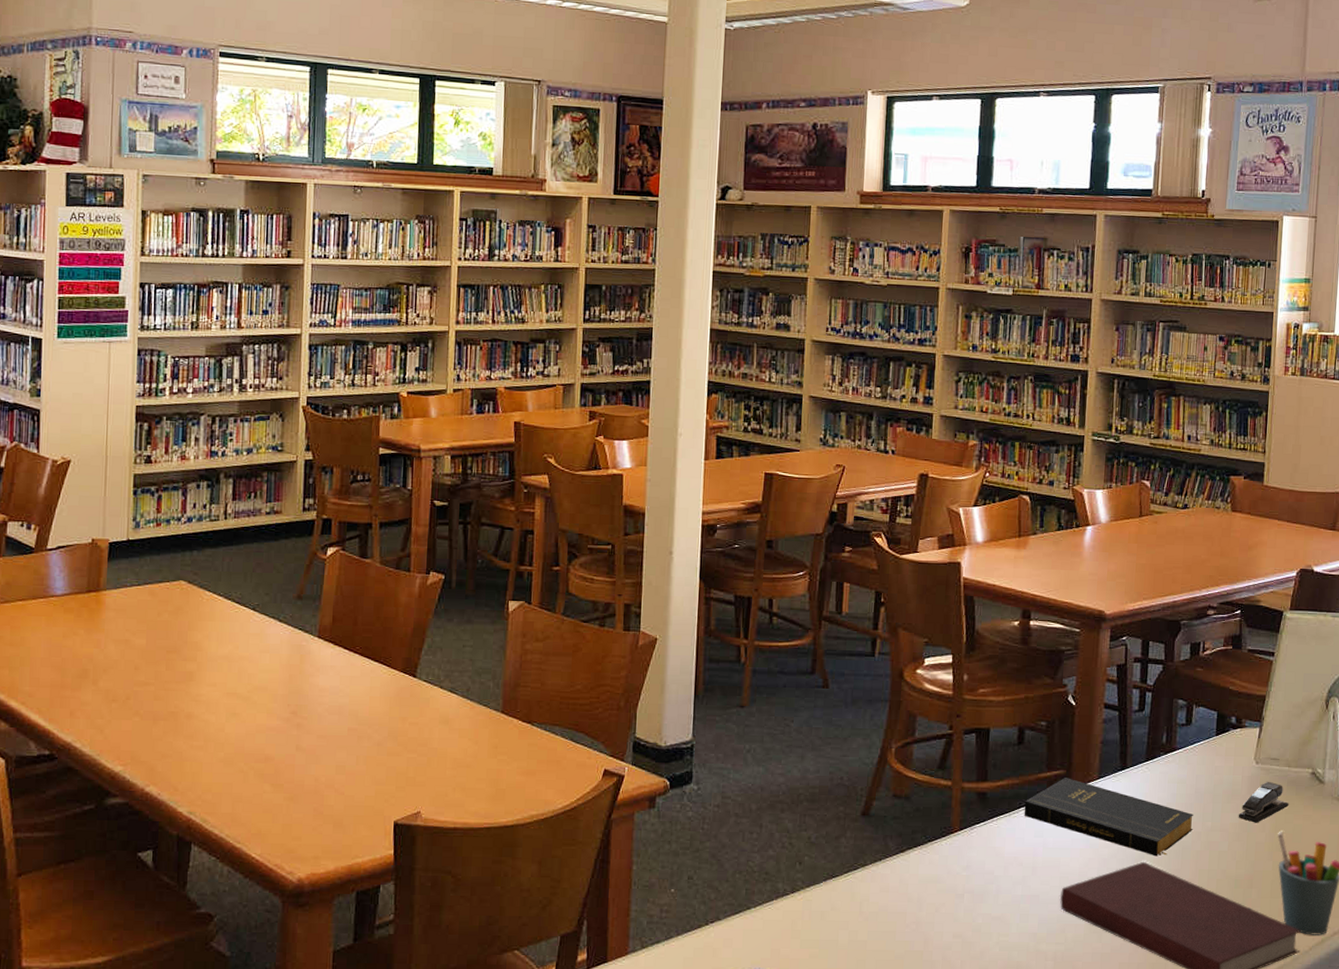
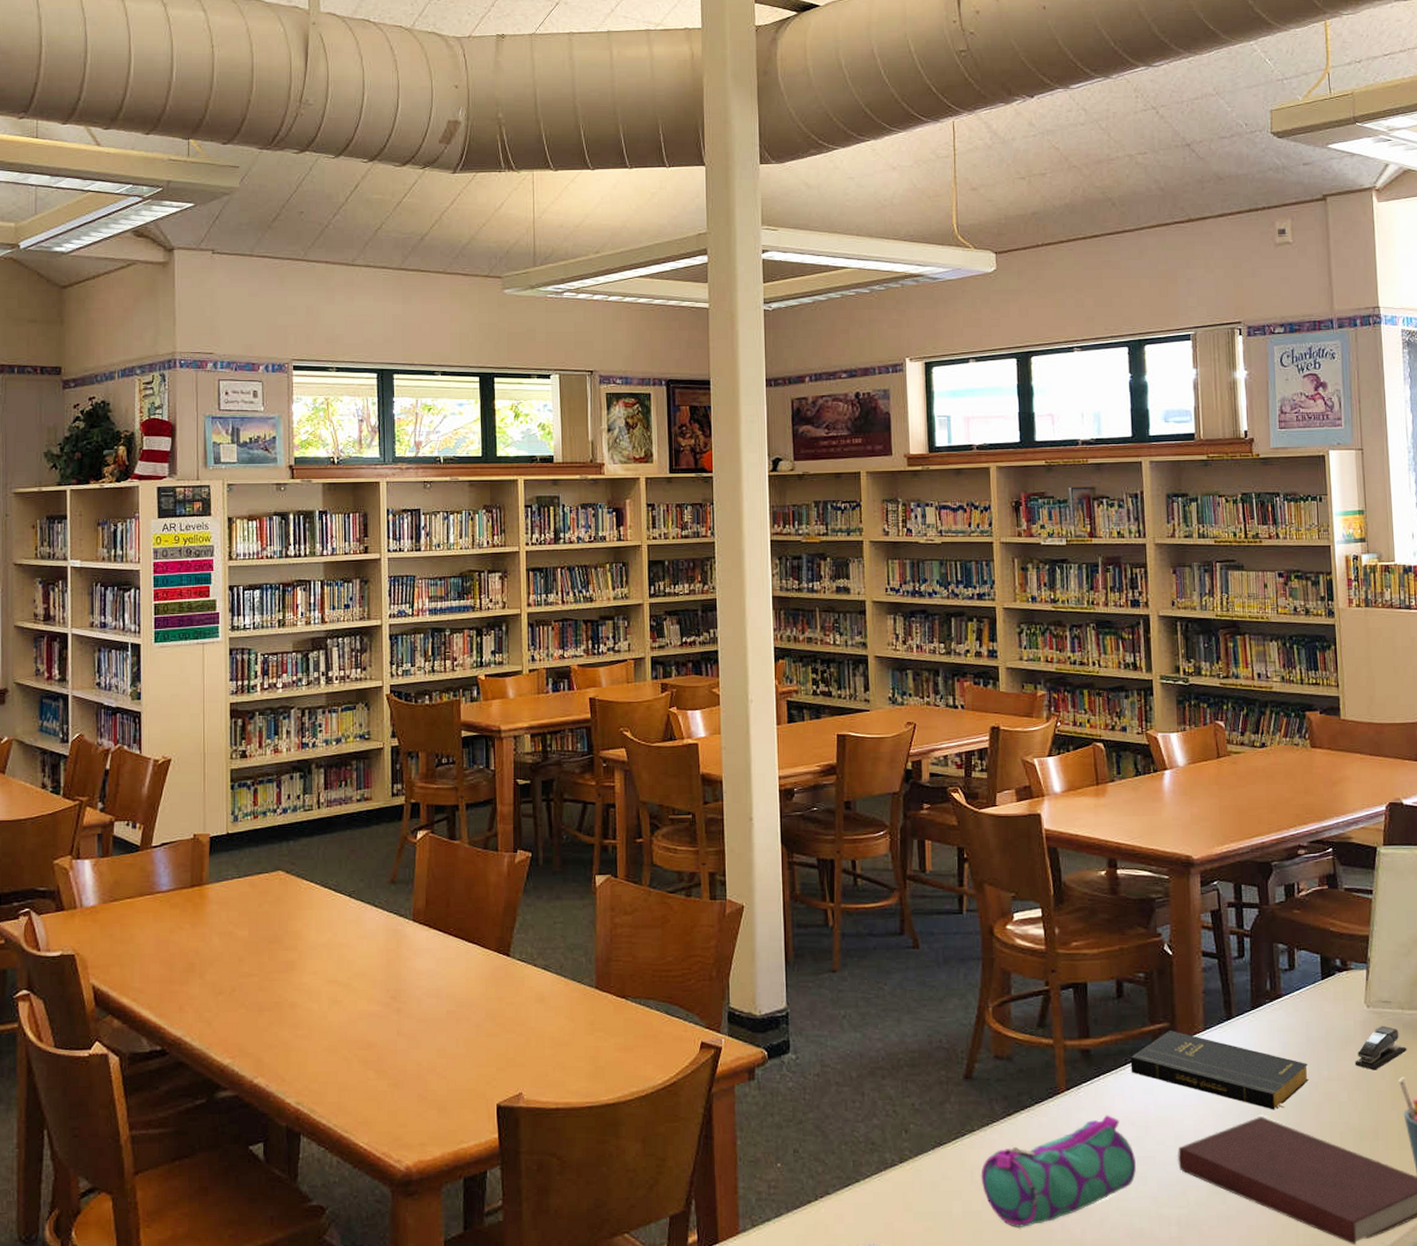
pencil case: none [869,855,1020,957] -> present [980,1115,1136,1227]

